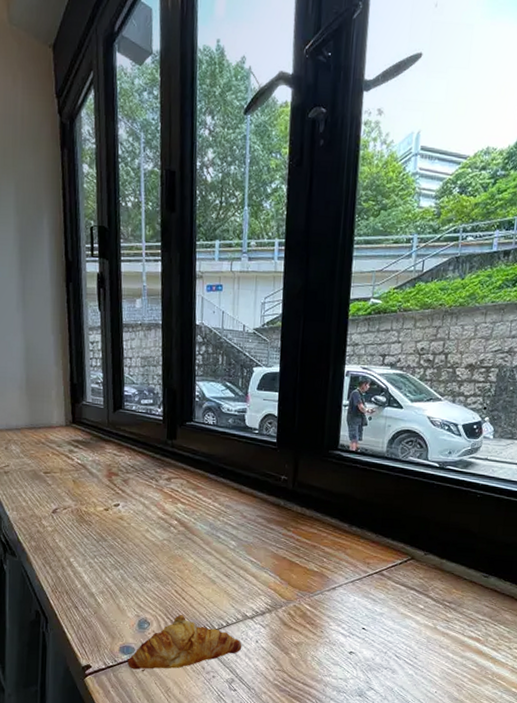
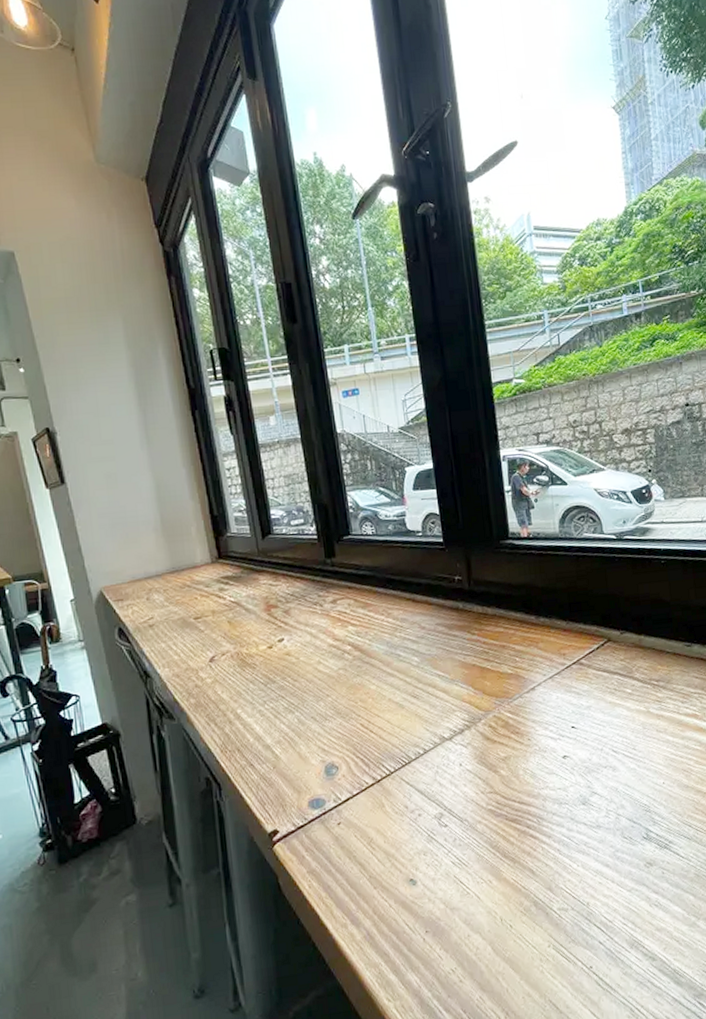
croissant: present [127,615,242,670] -> none [319,750,446,825]

